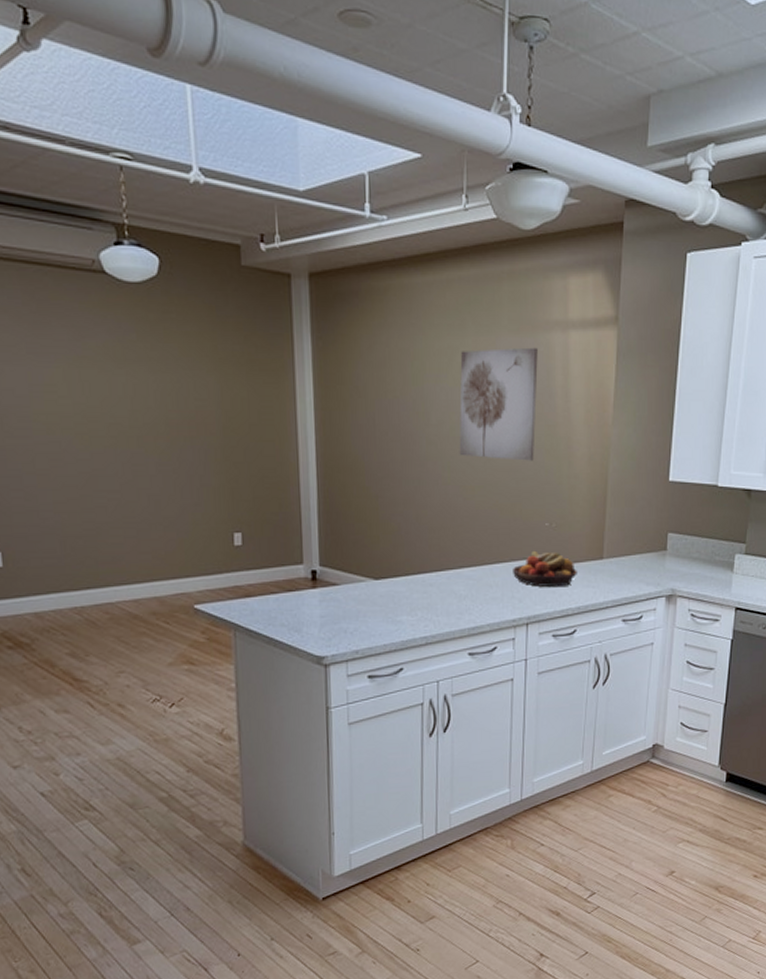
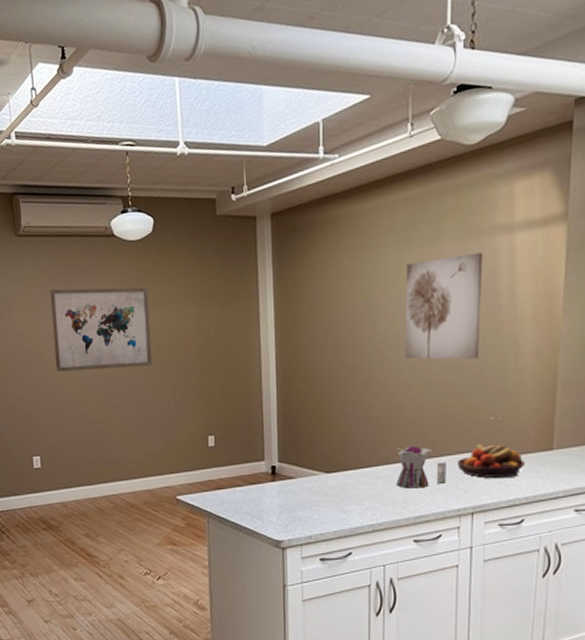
wall art: none [11,332,160,444] -> present [50,287,153,372]
teapot: none [450,551,502,598] -> present [396,446,446,489]

